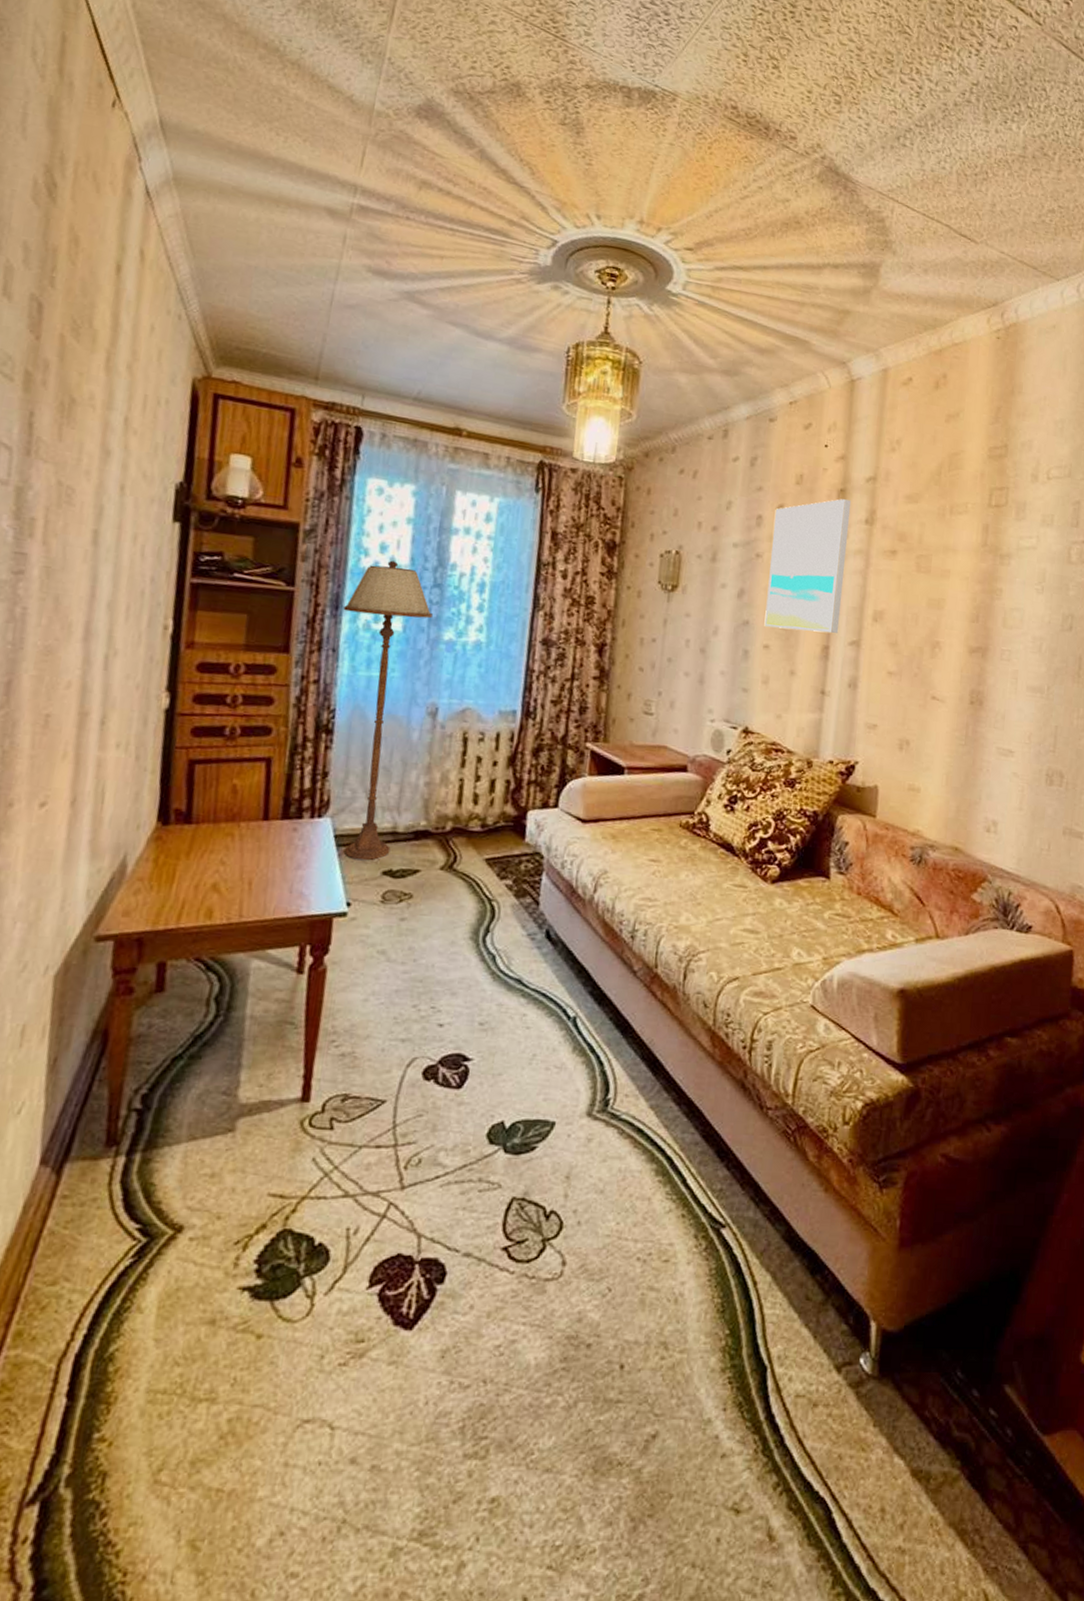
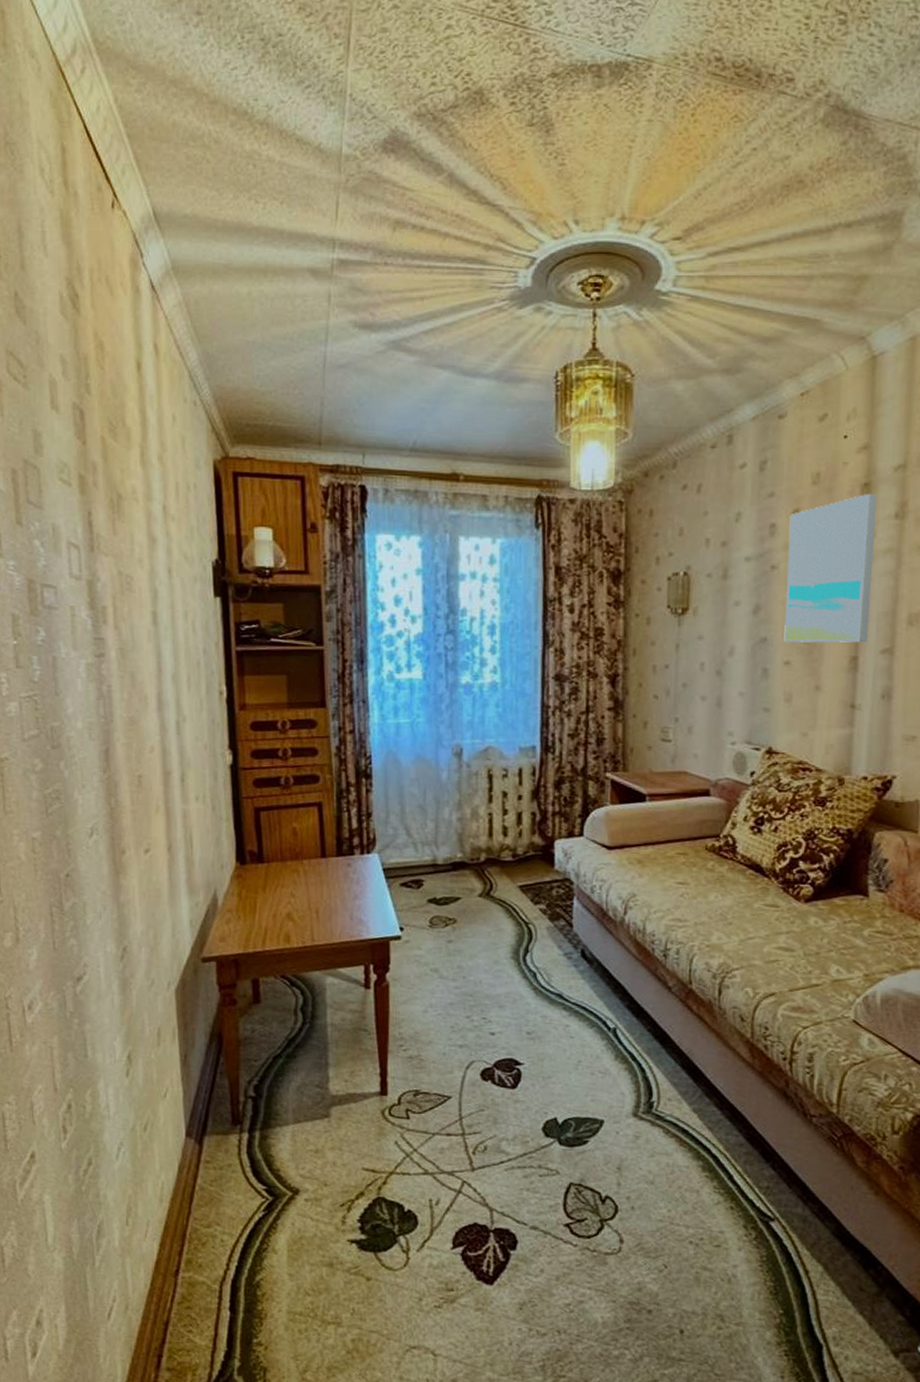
floor lamp: present [343,560,433,861] -> none [368,612,449,890]

